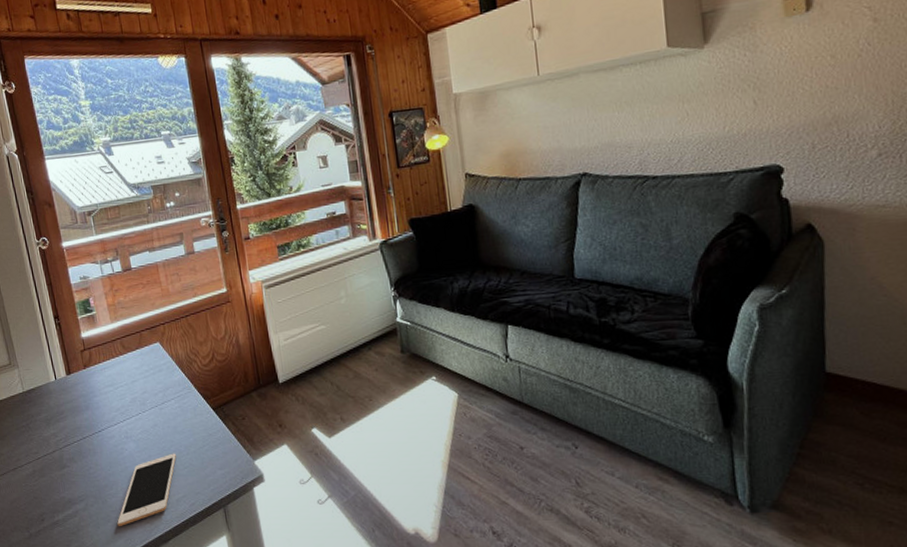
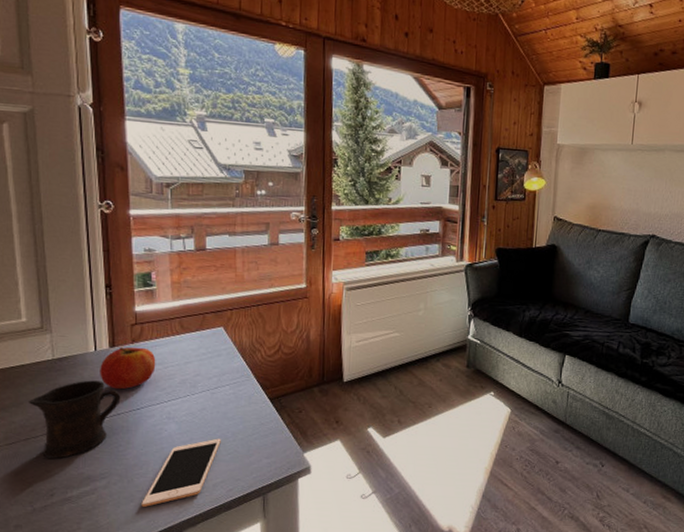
mug: none [10,408,84,485] -> present [28,380,121,459]
fruit: none [61,371,108,414] -> present [100,347,156,390]

